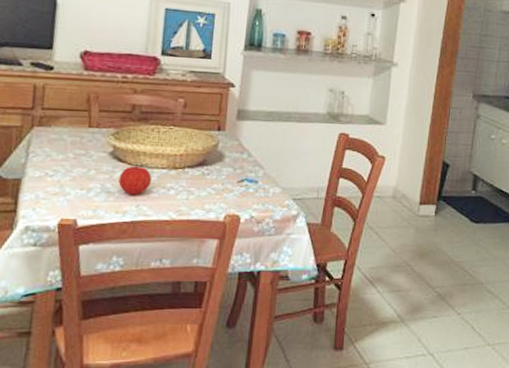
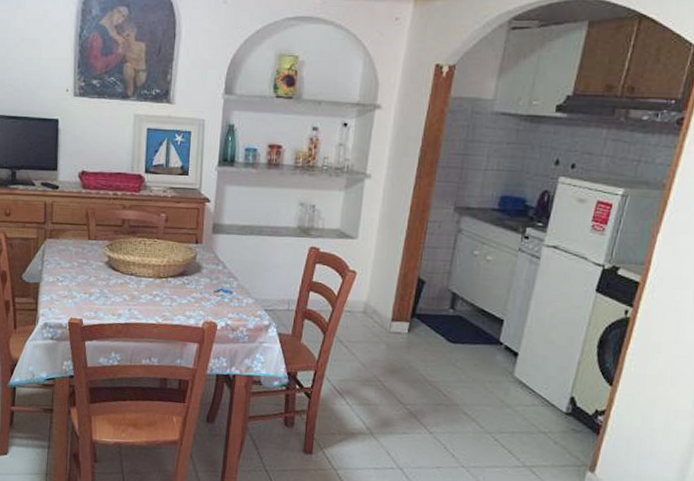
fruit: present [118,164,152,195] -> none [114,273,140,301]

